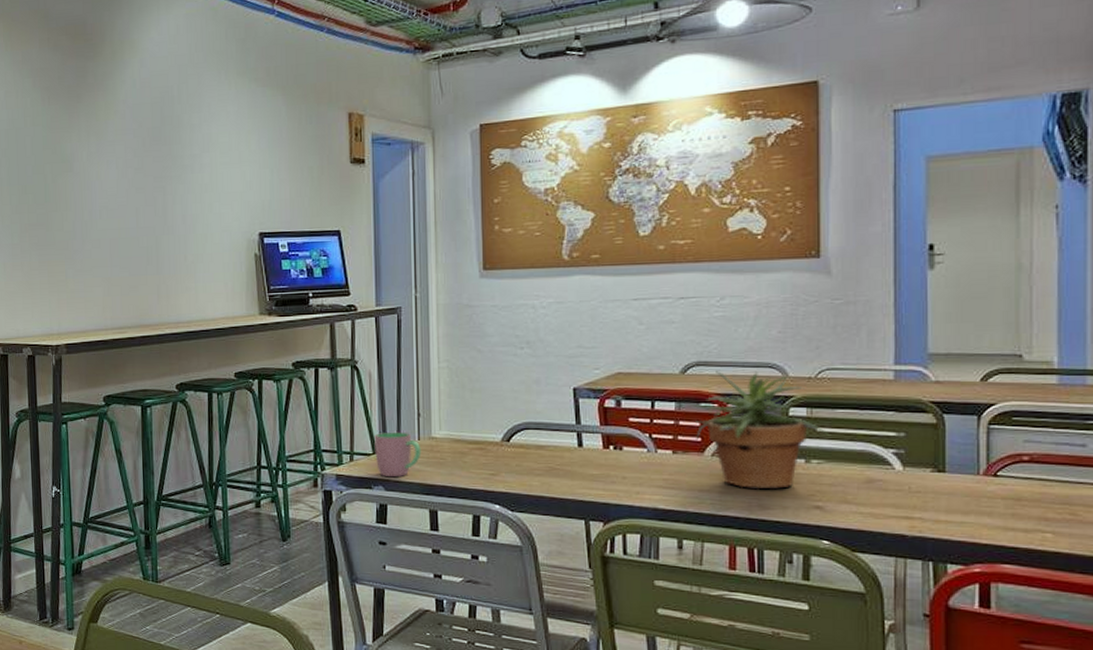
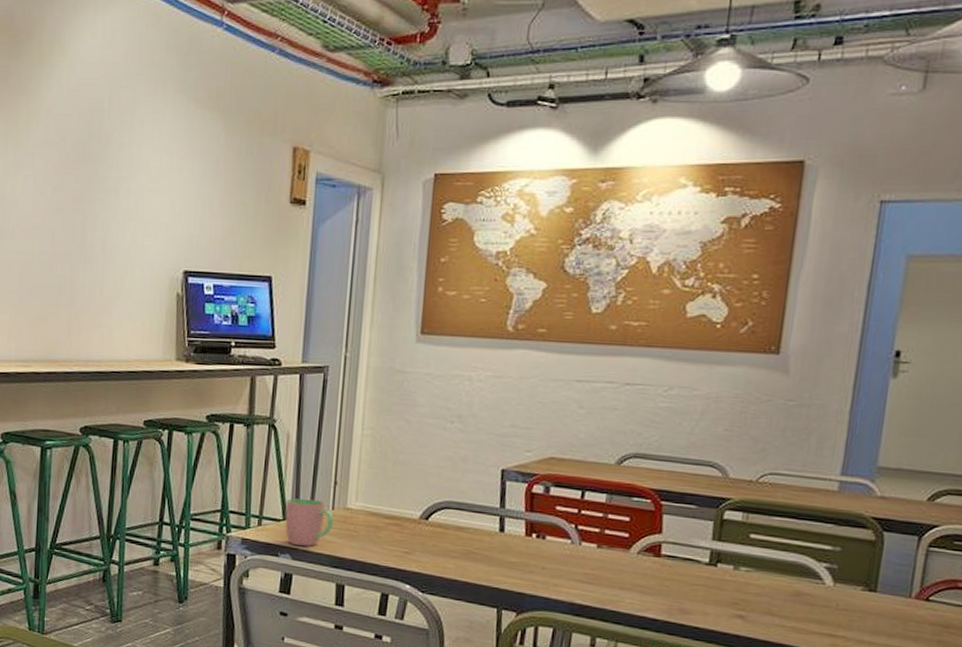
potted plant: present [685,371,830,489] -> none [616,465,763,594]

